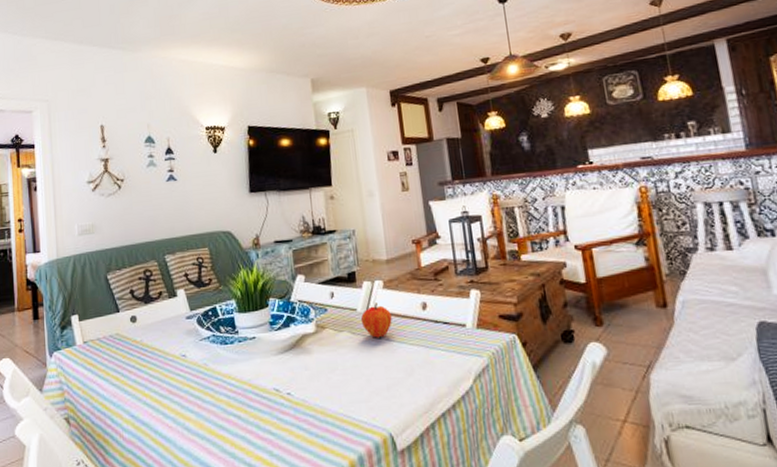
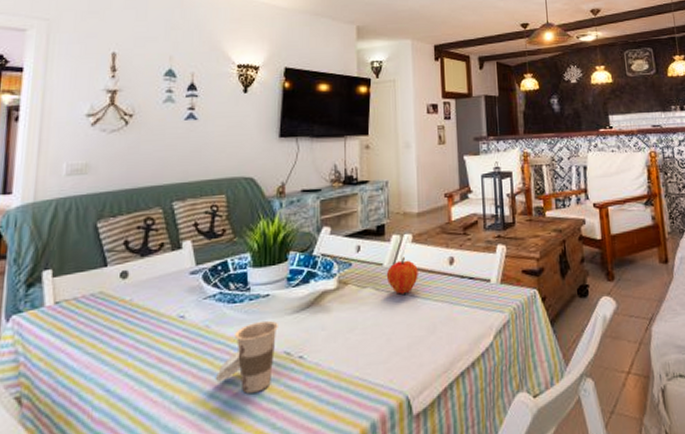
cup: none [216,360,266,424] -> present [215,320,278,393]

